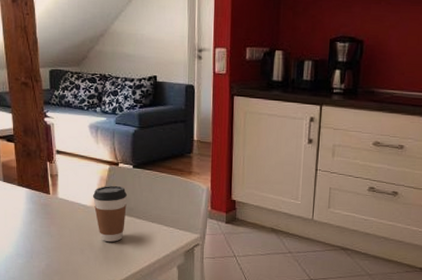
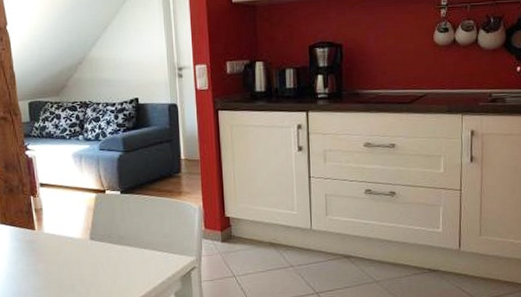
coffee cup: present [93,186,127,242] -> none [81,214,117,274]

